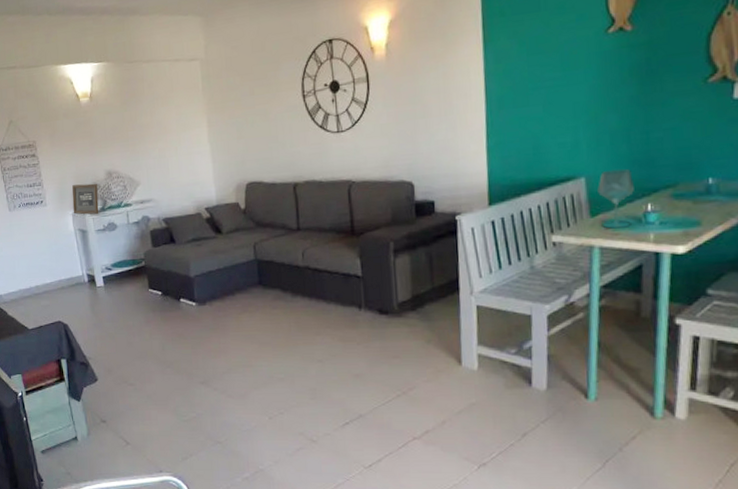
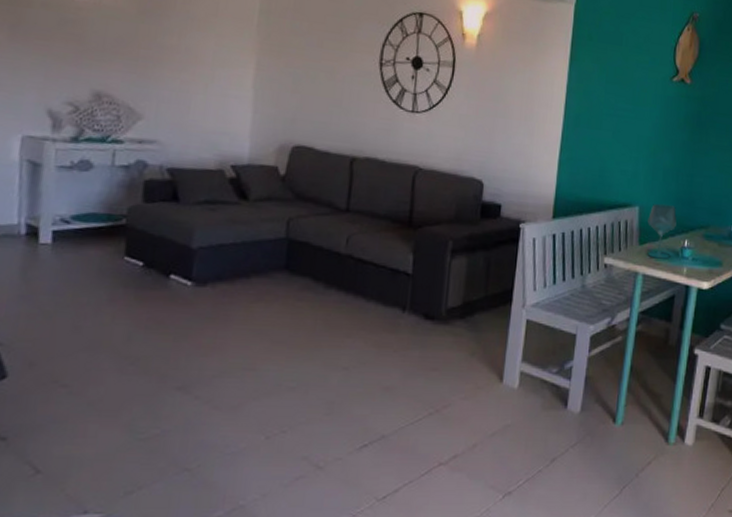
picture frame: present [72,183,99,215] -> none [24,99,75,146]

